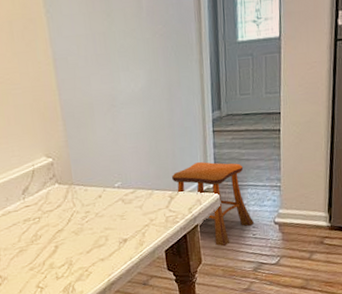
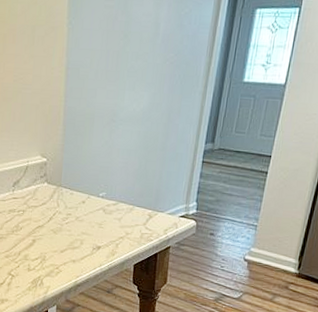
stool: present [172,162,255,247] -> none [155,188,225,272]

